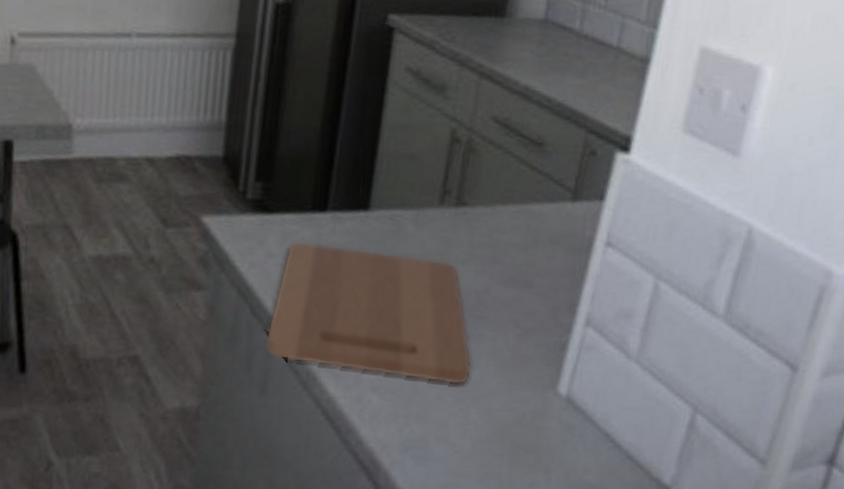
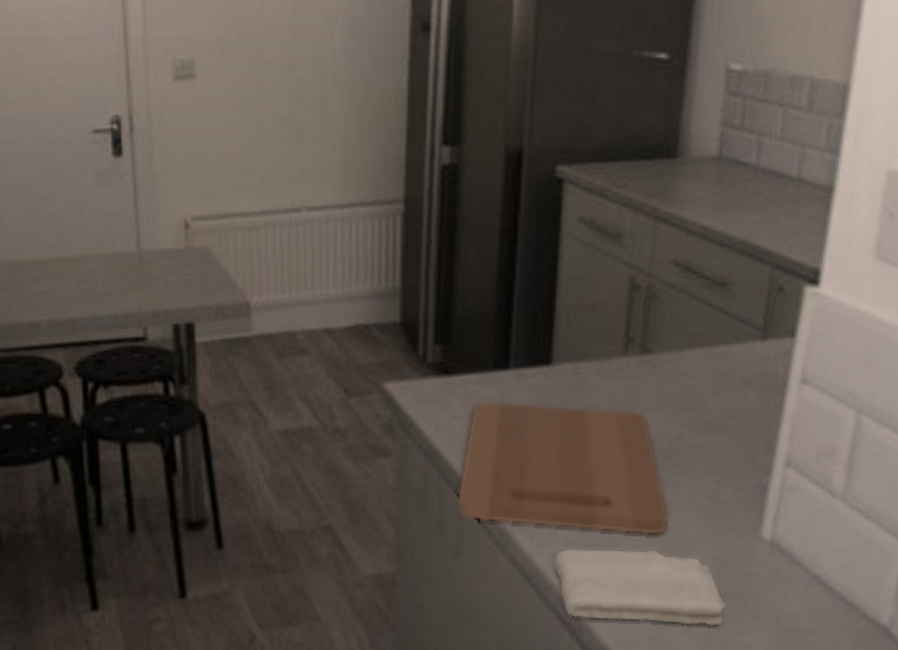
washcloth: none [355,392,521,478] -> present [552,548,727,627]

